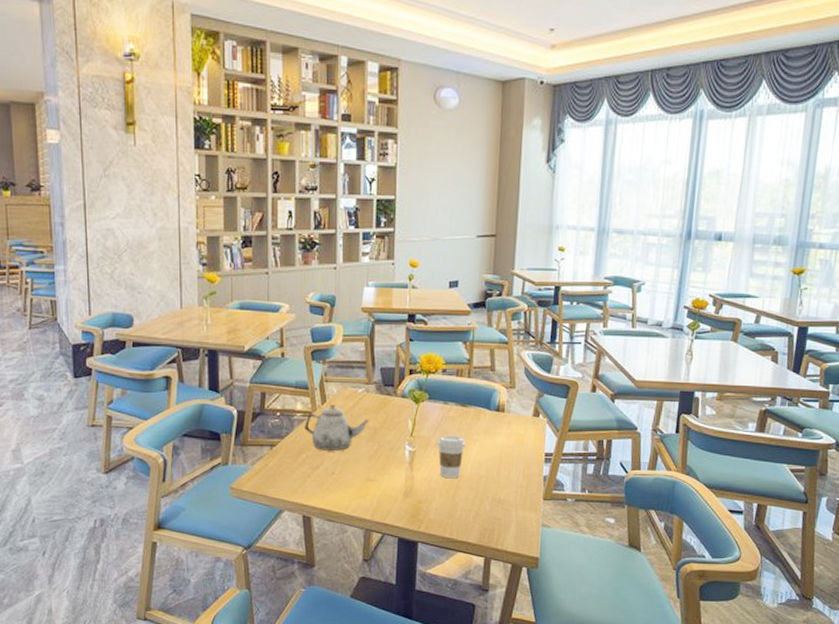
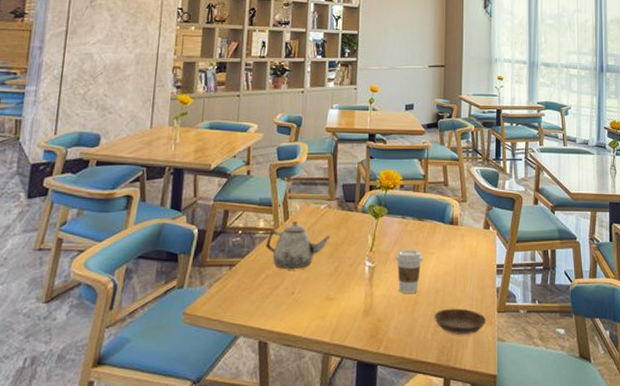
saucer: none [476,494,530,520] -> present [434,308,486,335]

